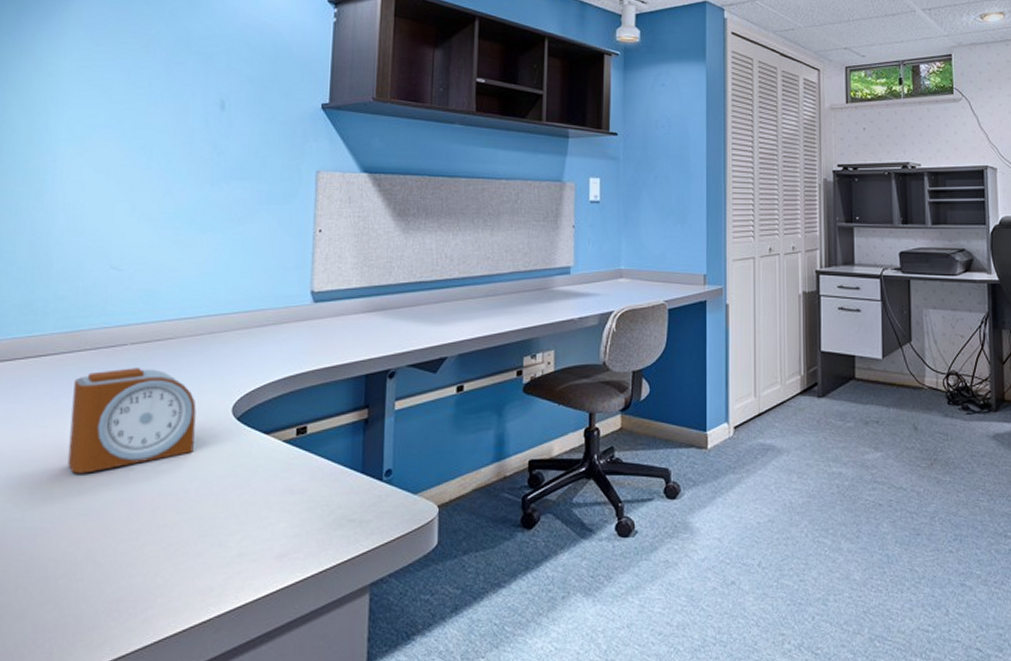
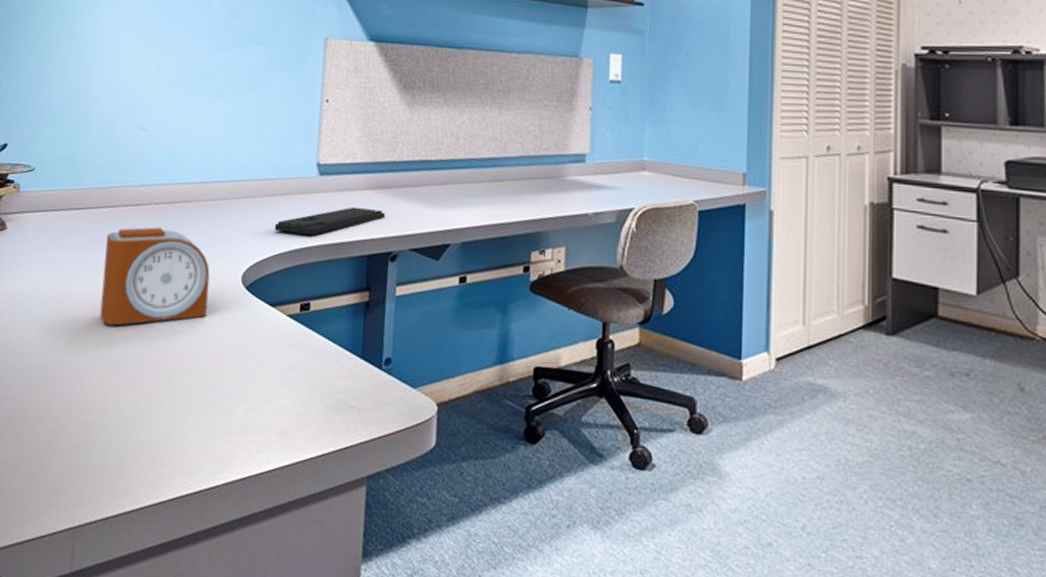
keyboard: none [267,330,383,361] -> present [274,206,386,235]

